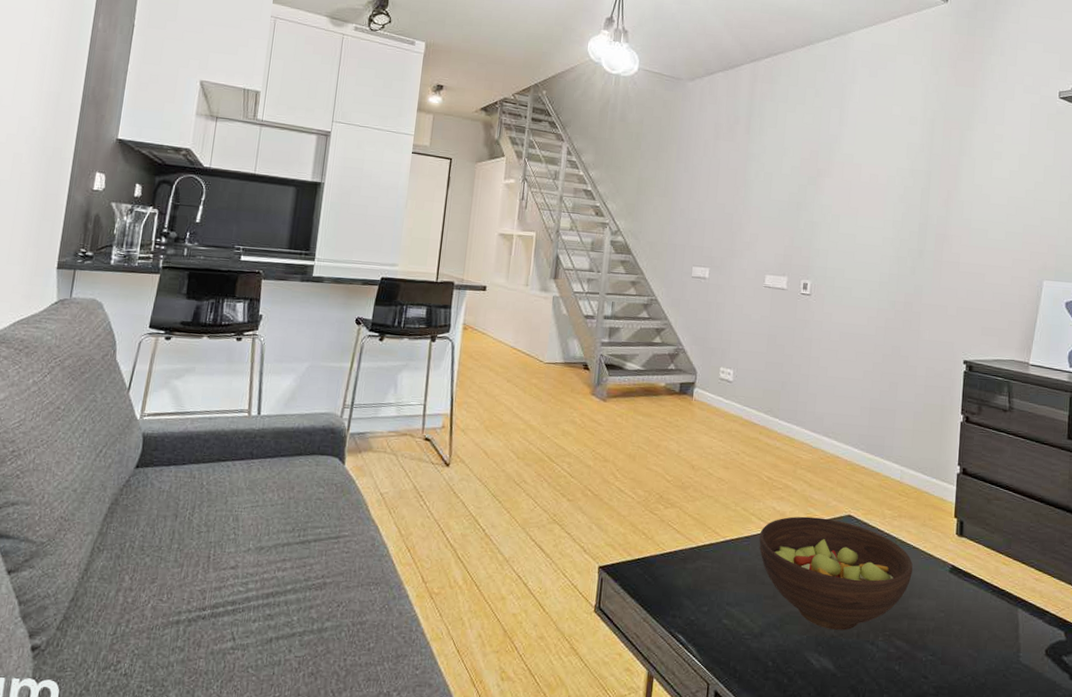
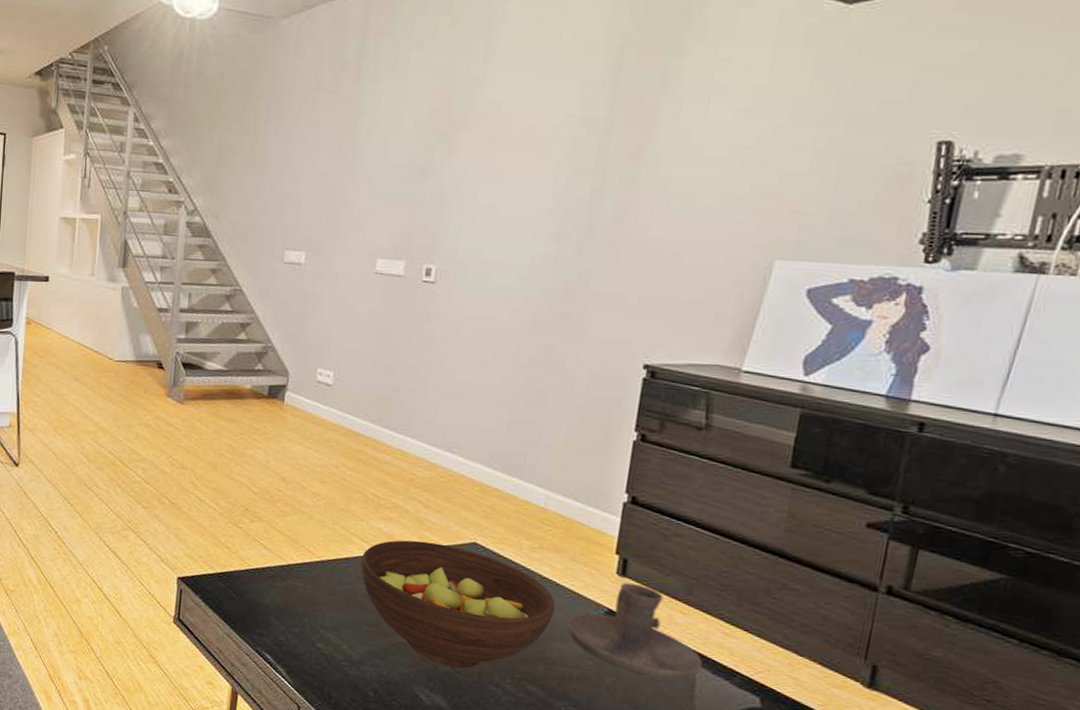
candle holder: none [922,541,1023,625] -> present [566,582,703,682]

